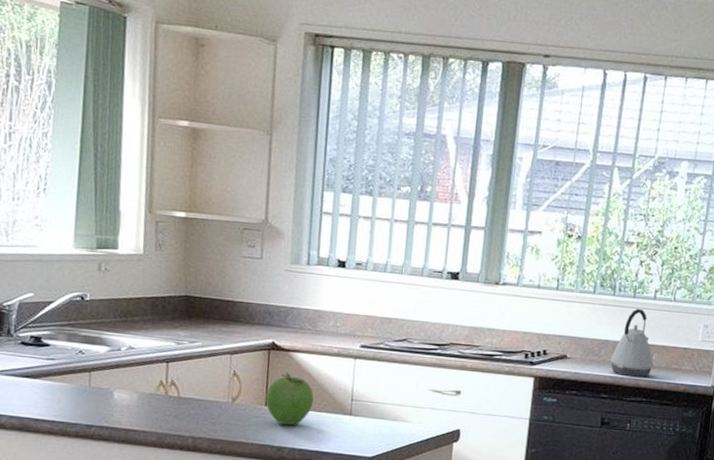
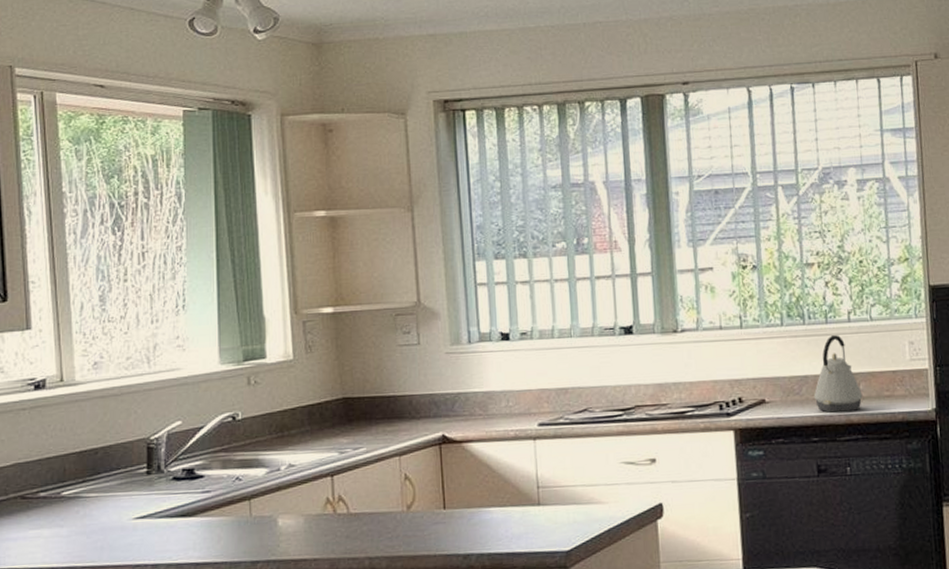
fruit: present [266,372,314,426] -> none [443,466,497,529]

